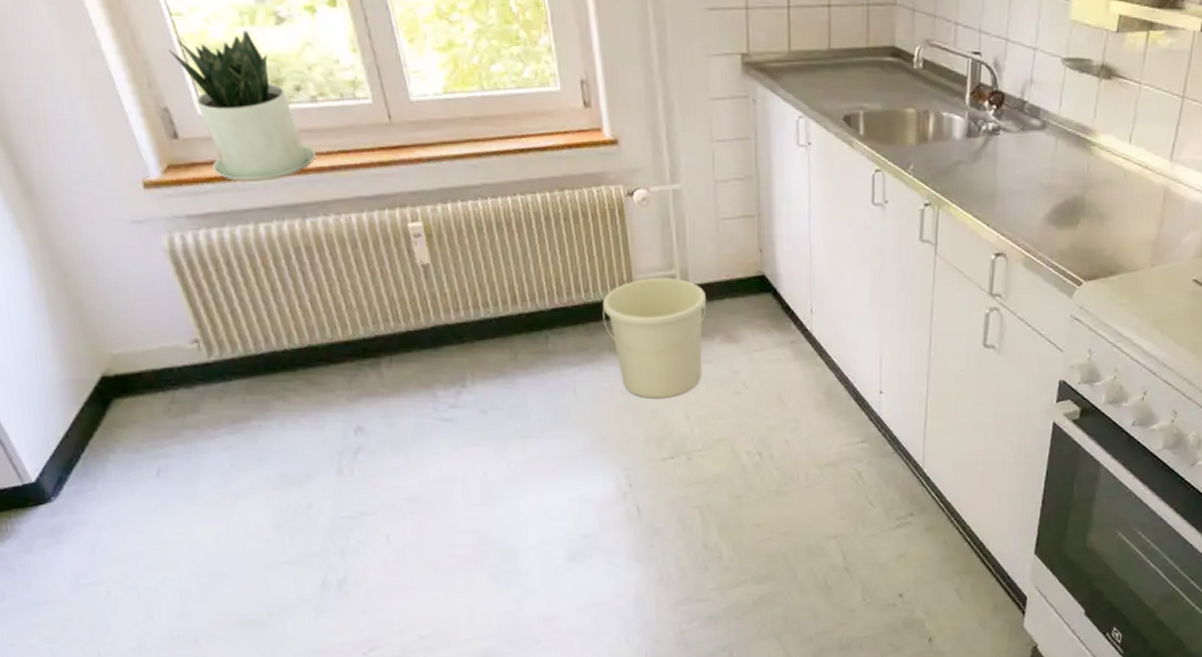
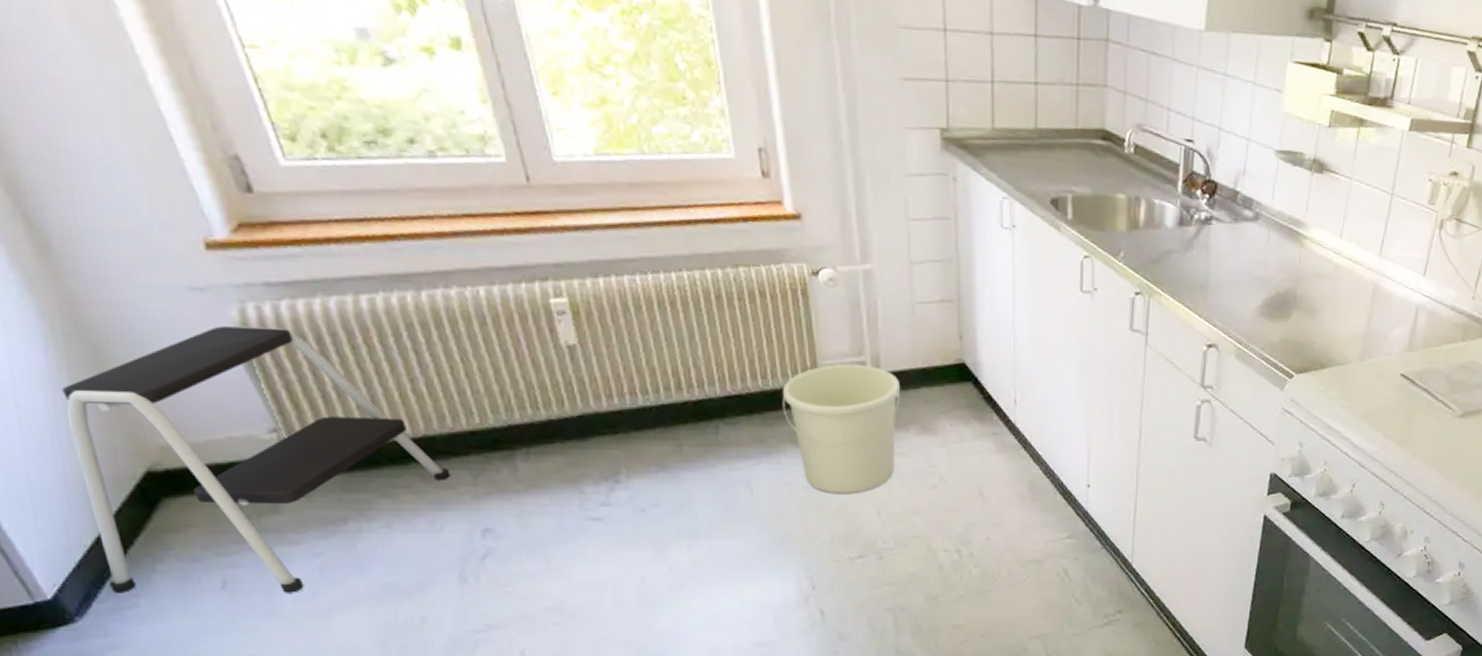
step stool: none [42,252,330,481] -> present [62,325,451,593]
planter: present [168,30,316,183] -> none [240,70,434,247]

